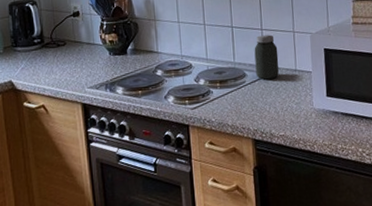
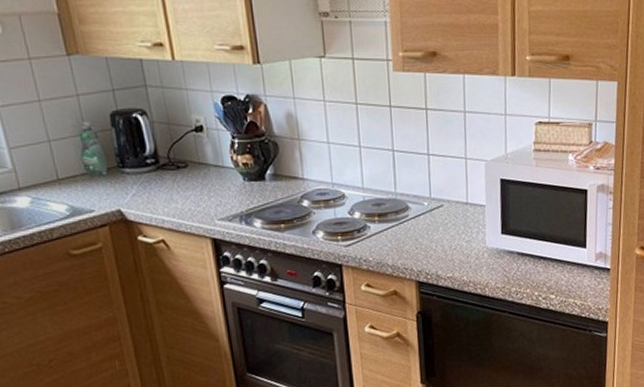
jar: present [254,35,279,80] -> none [419,161,448,214]

